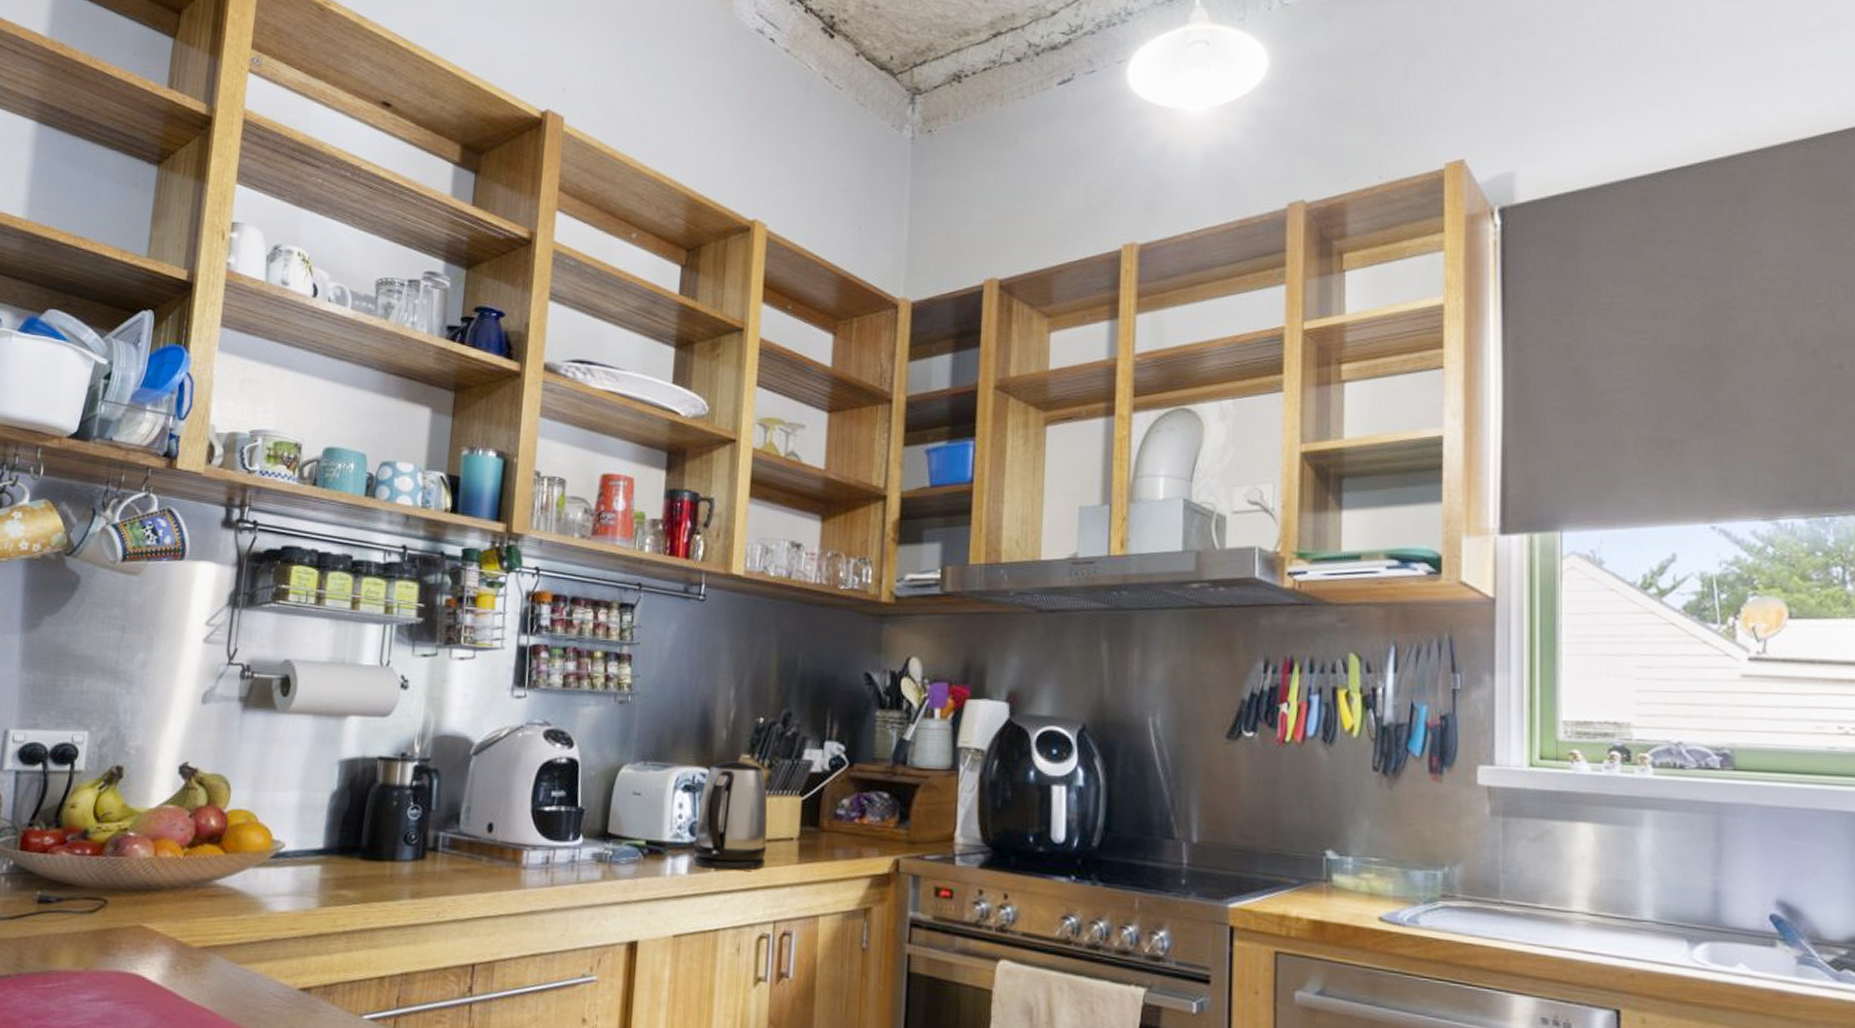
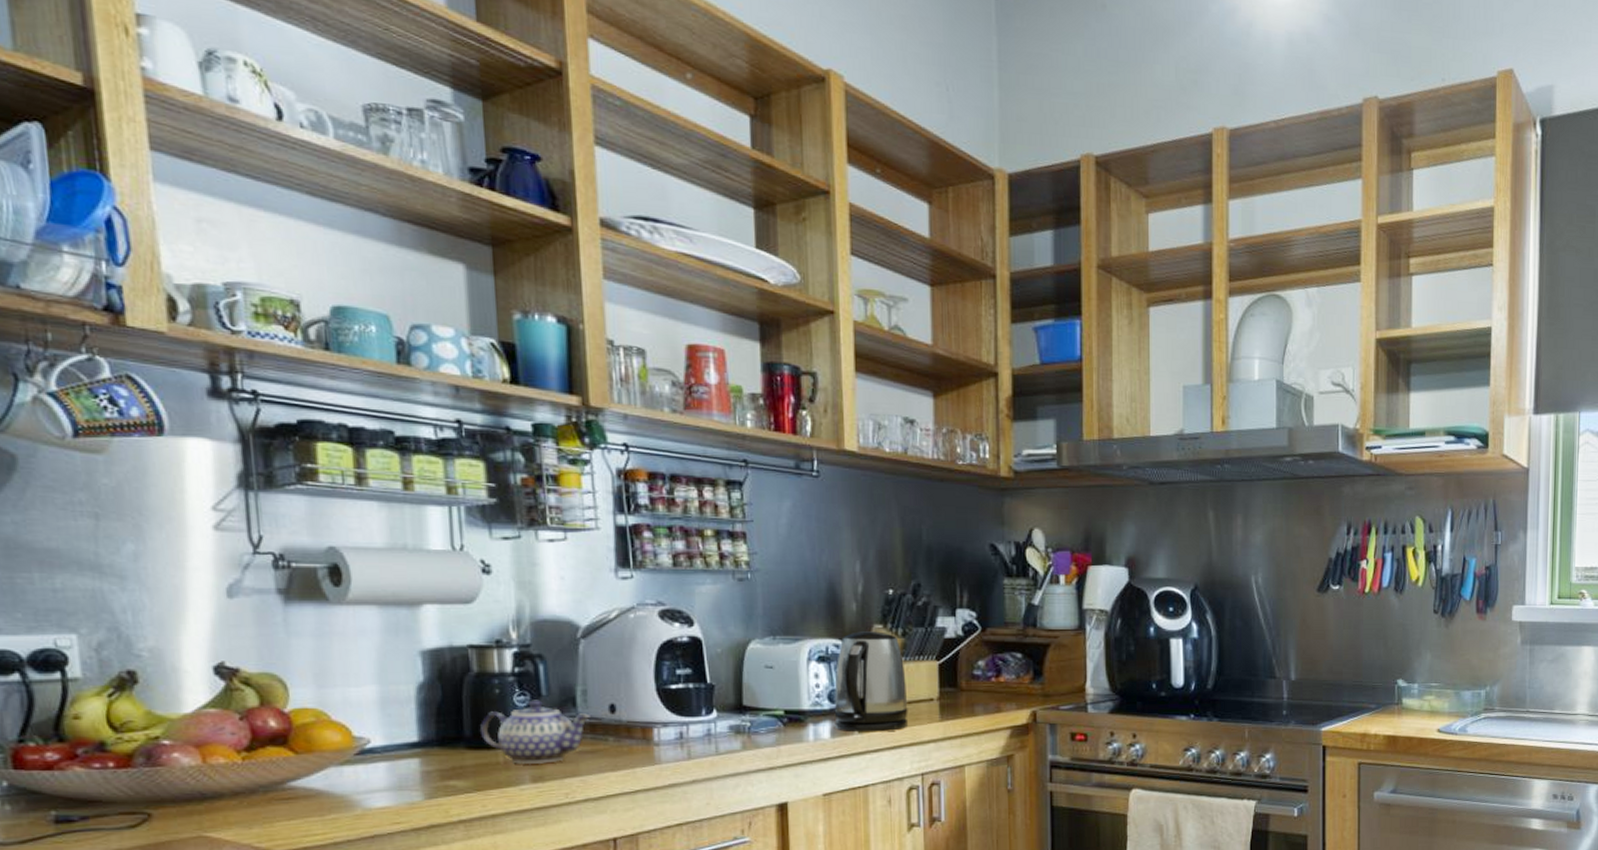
teapot: none [375,814,471,880] -> present [480,699,592,765]

